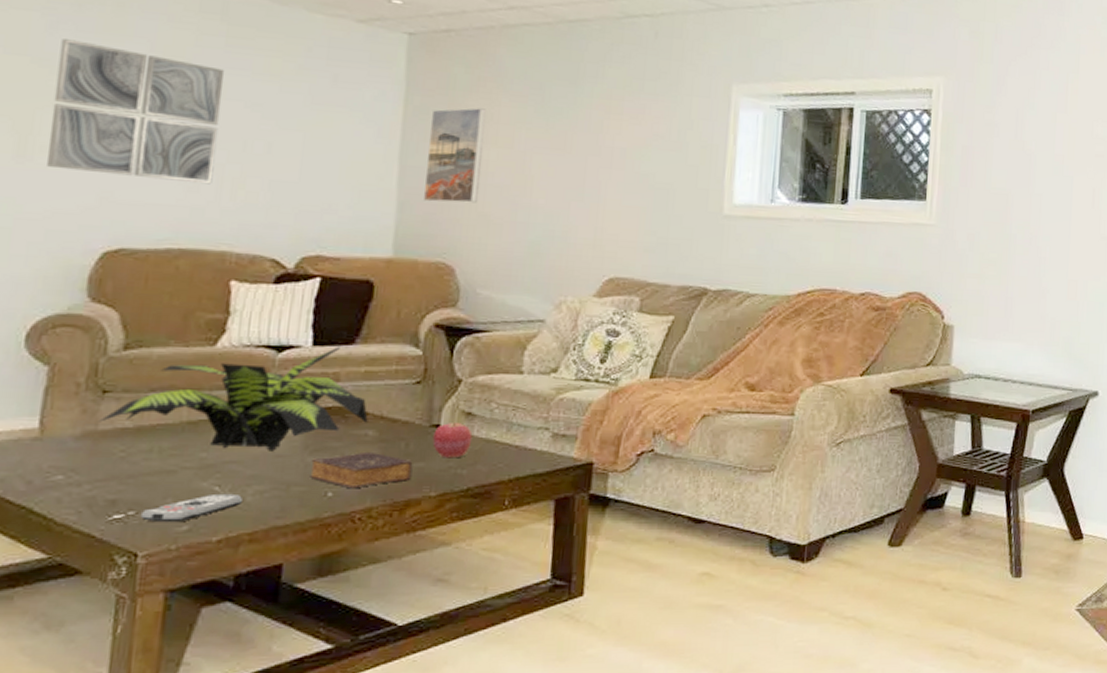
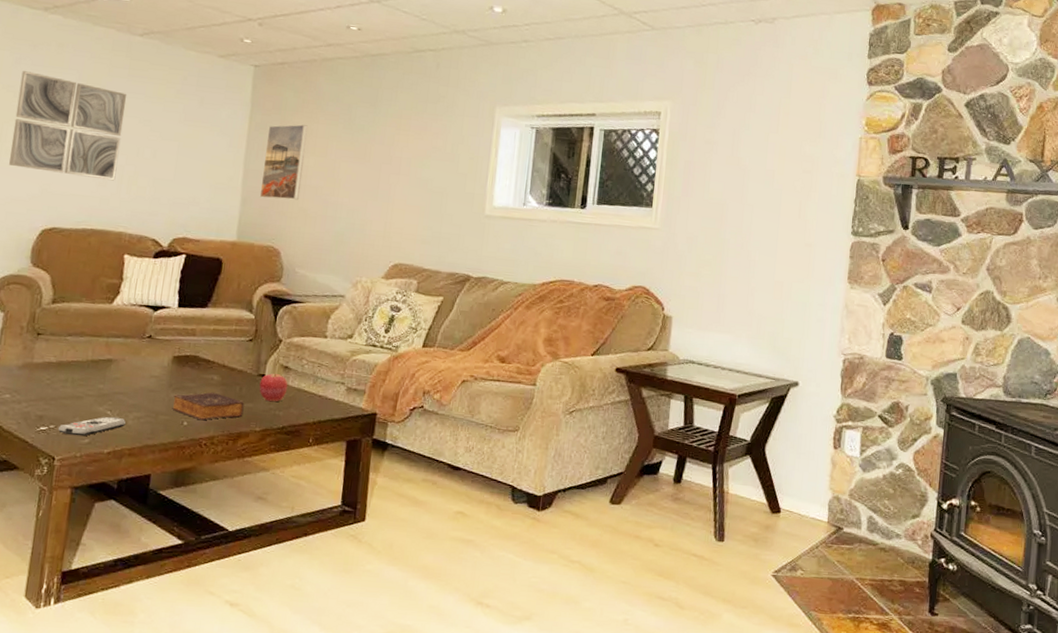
plant: present [99,346,368,451] -> none [34,309,214,387]

